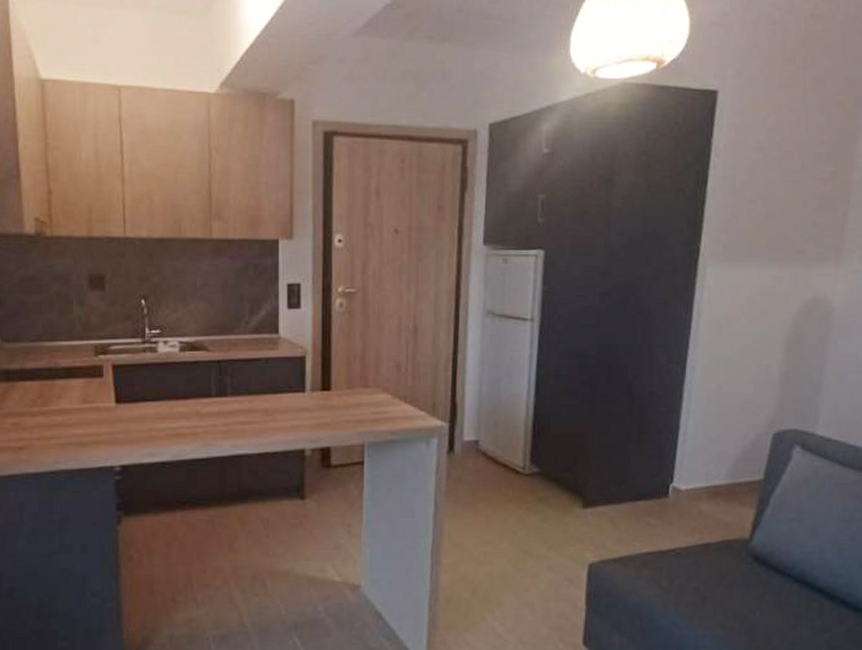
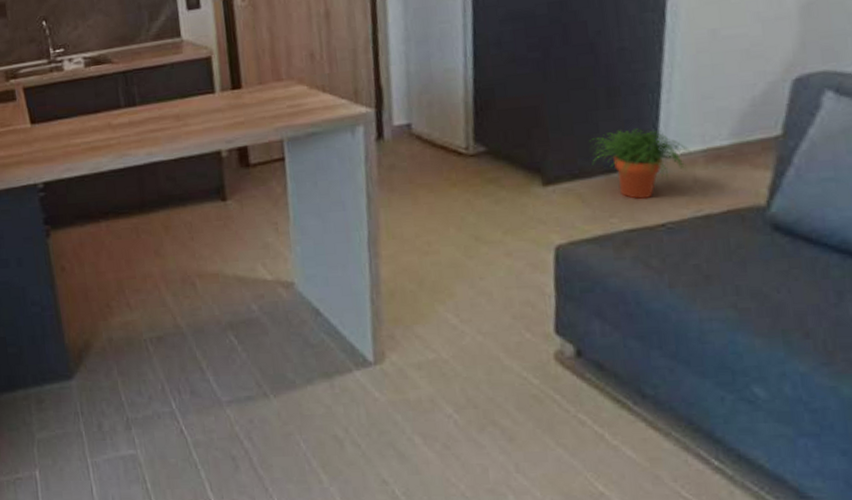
potted plant: none [622,463,698,527] -> present [589,128,692,200]

